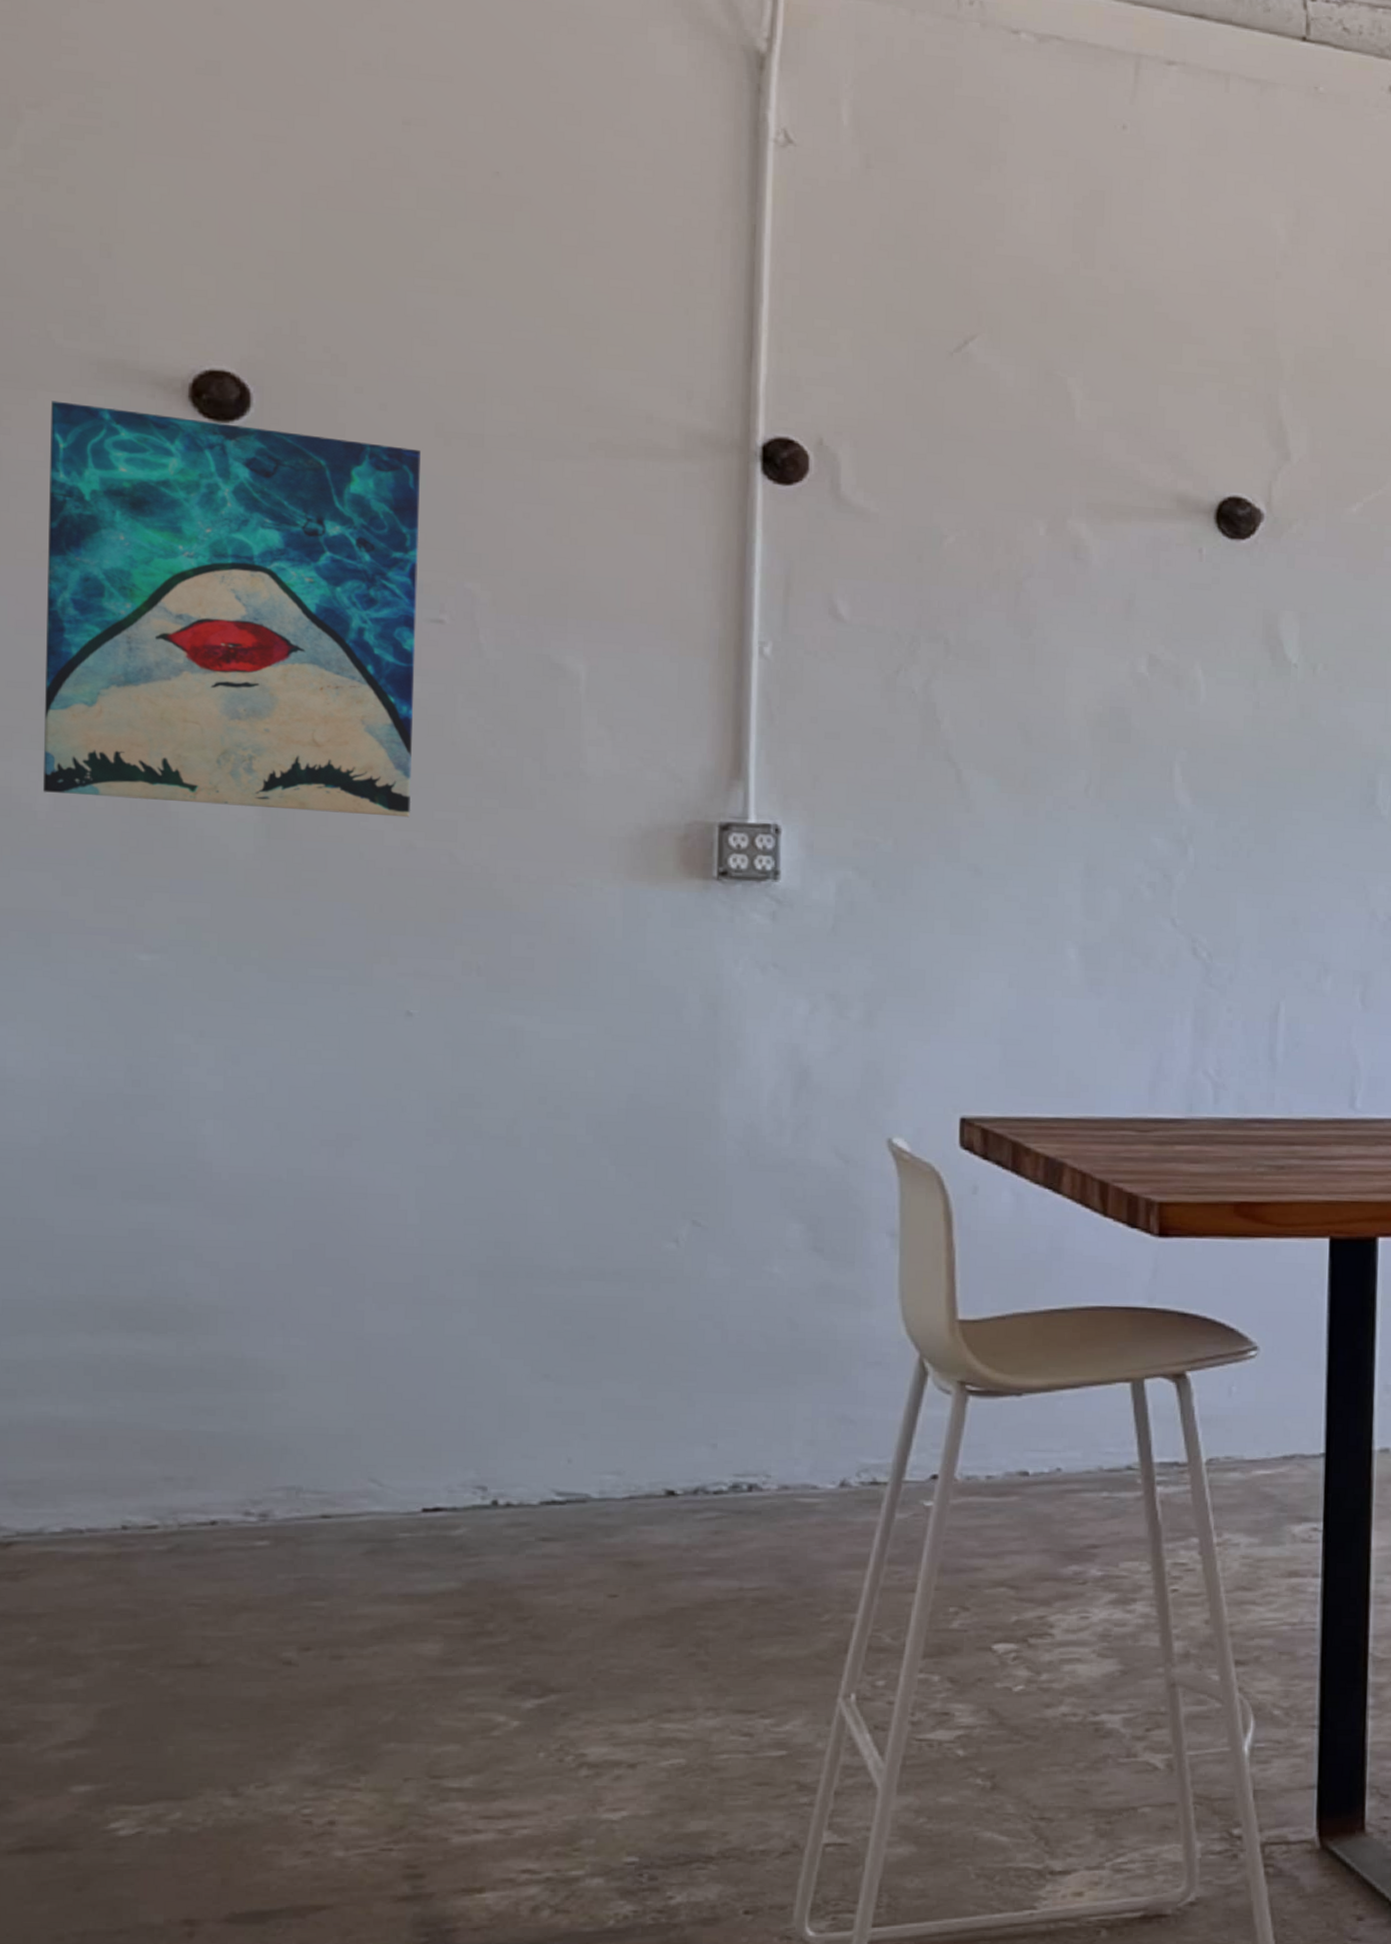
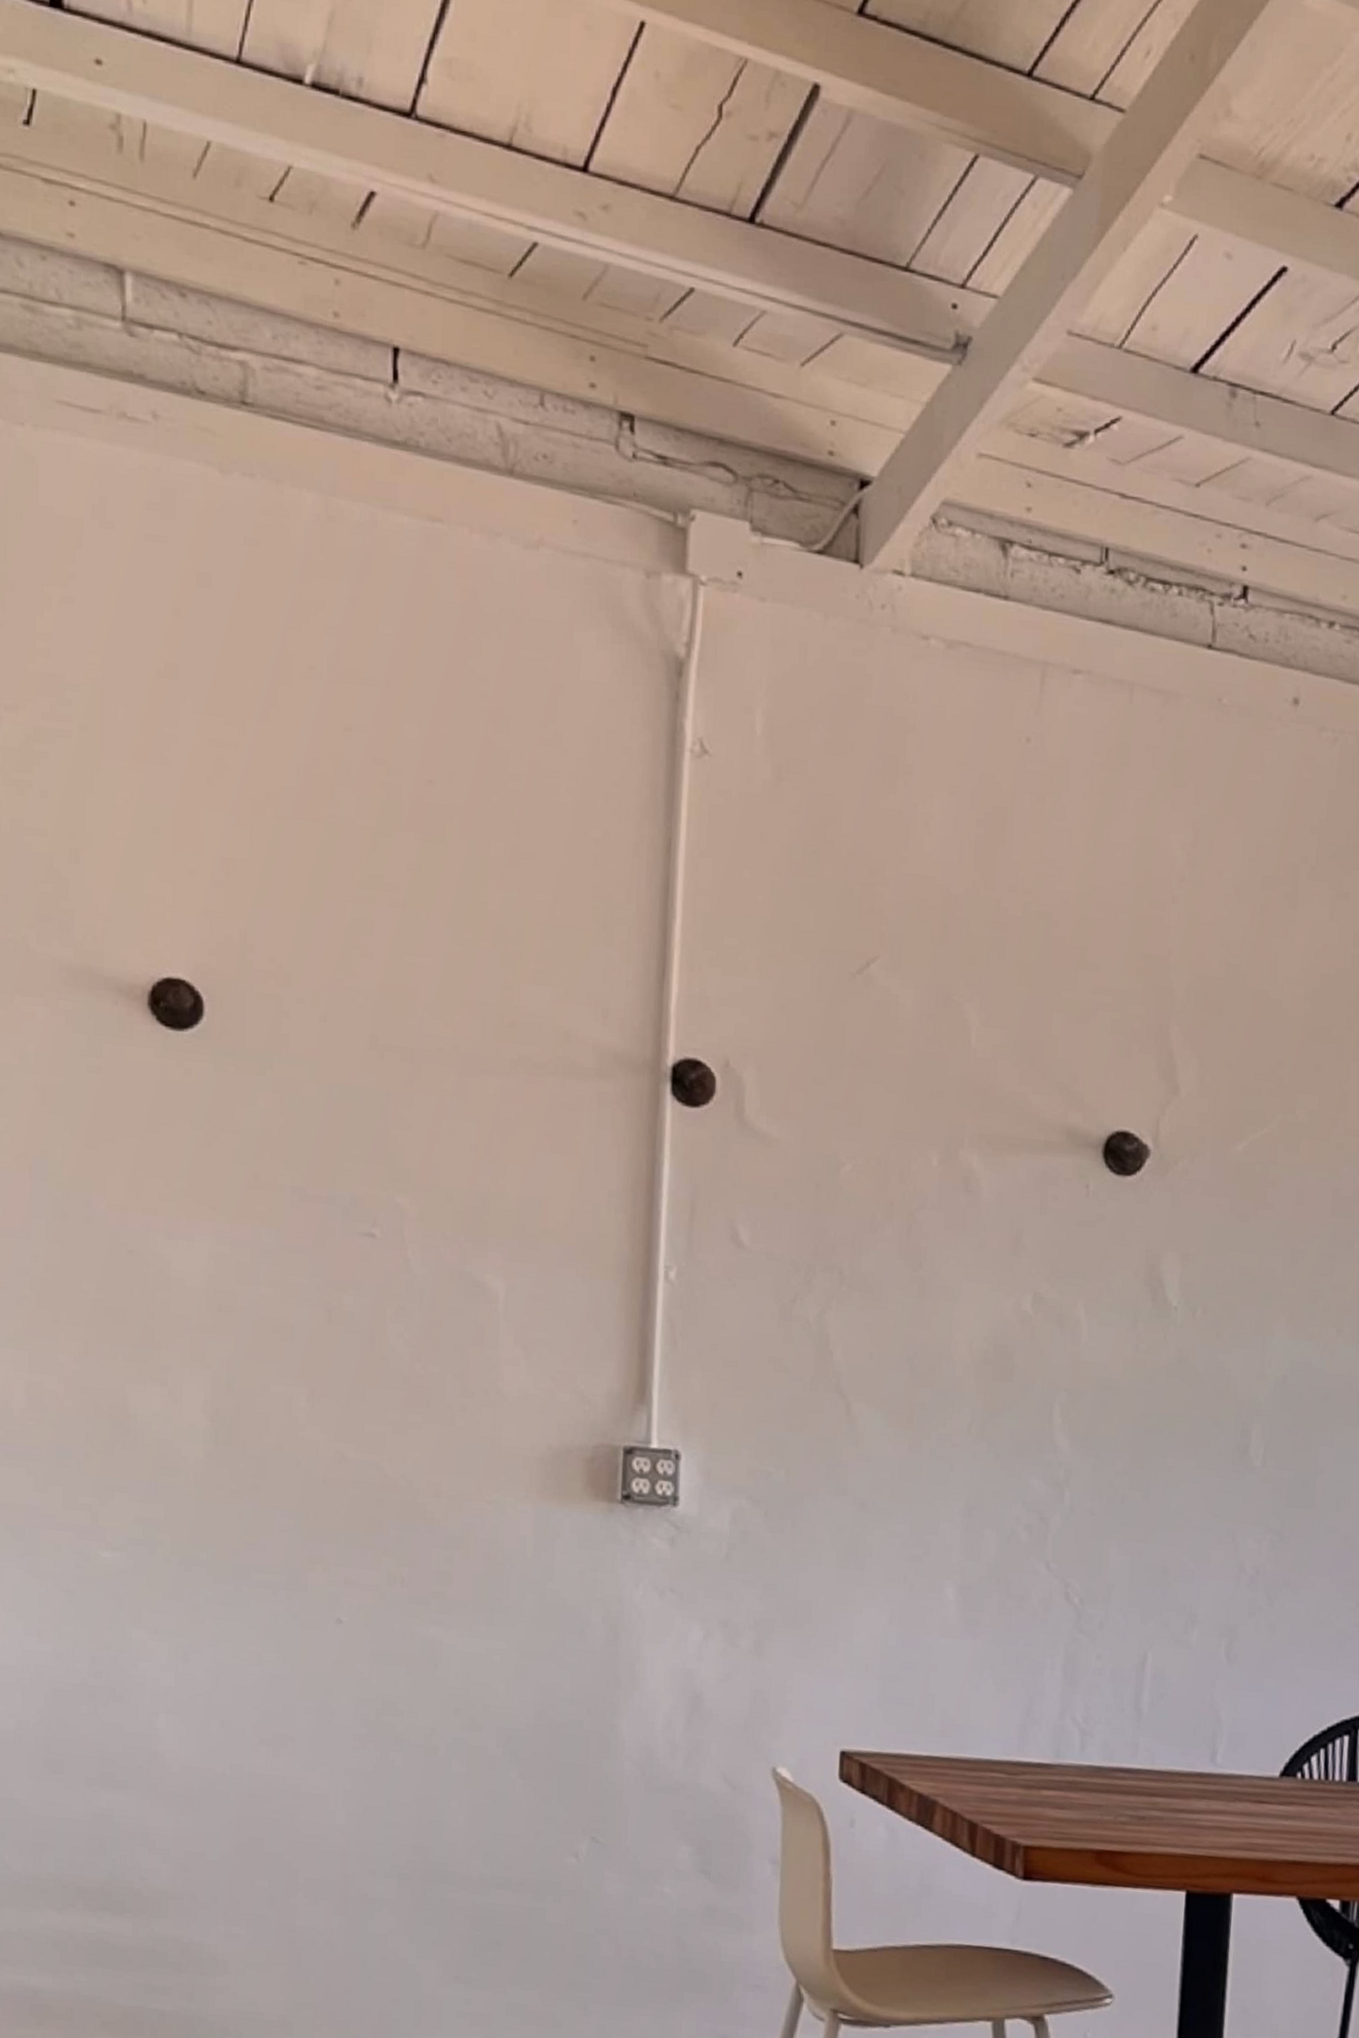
wall art: present [42,400,421,818] -> none [18,1005,356,1429]

